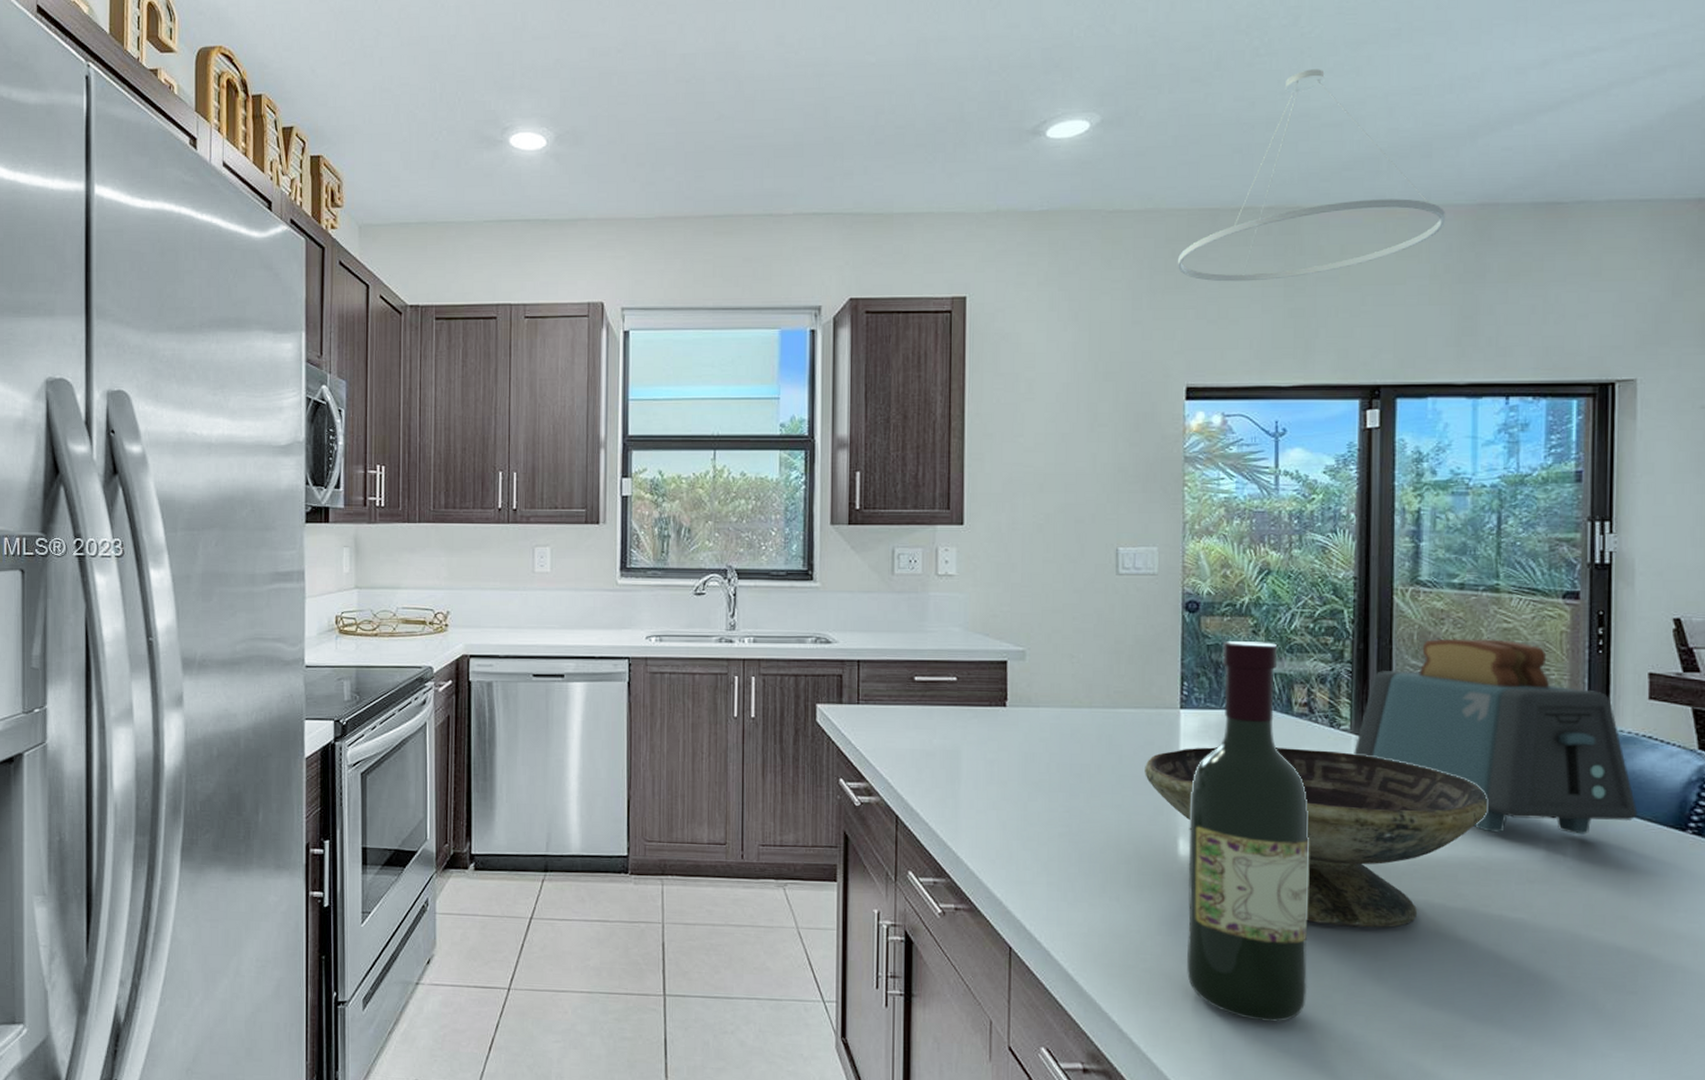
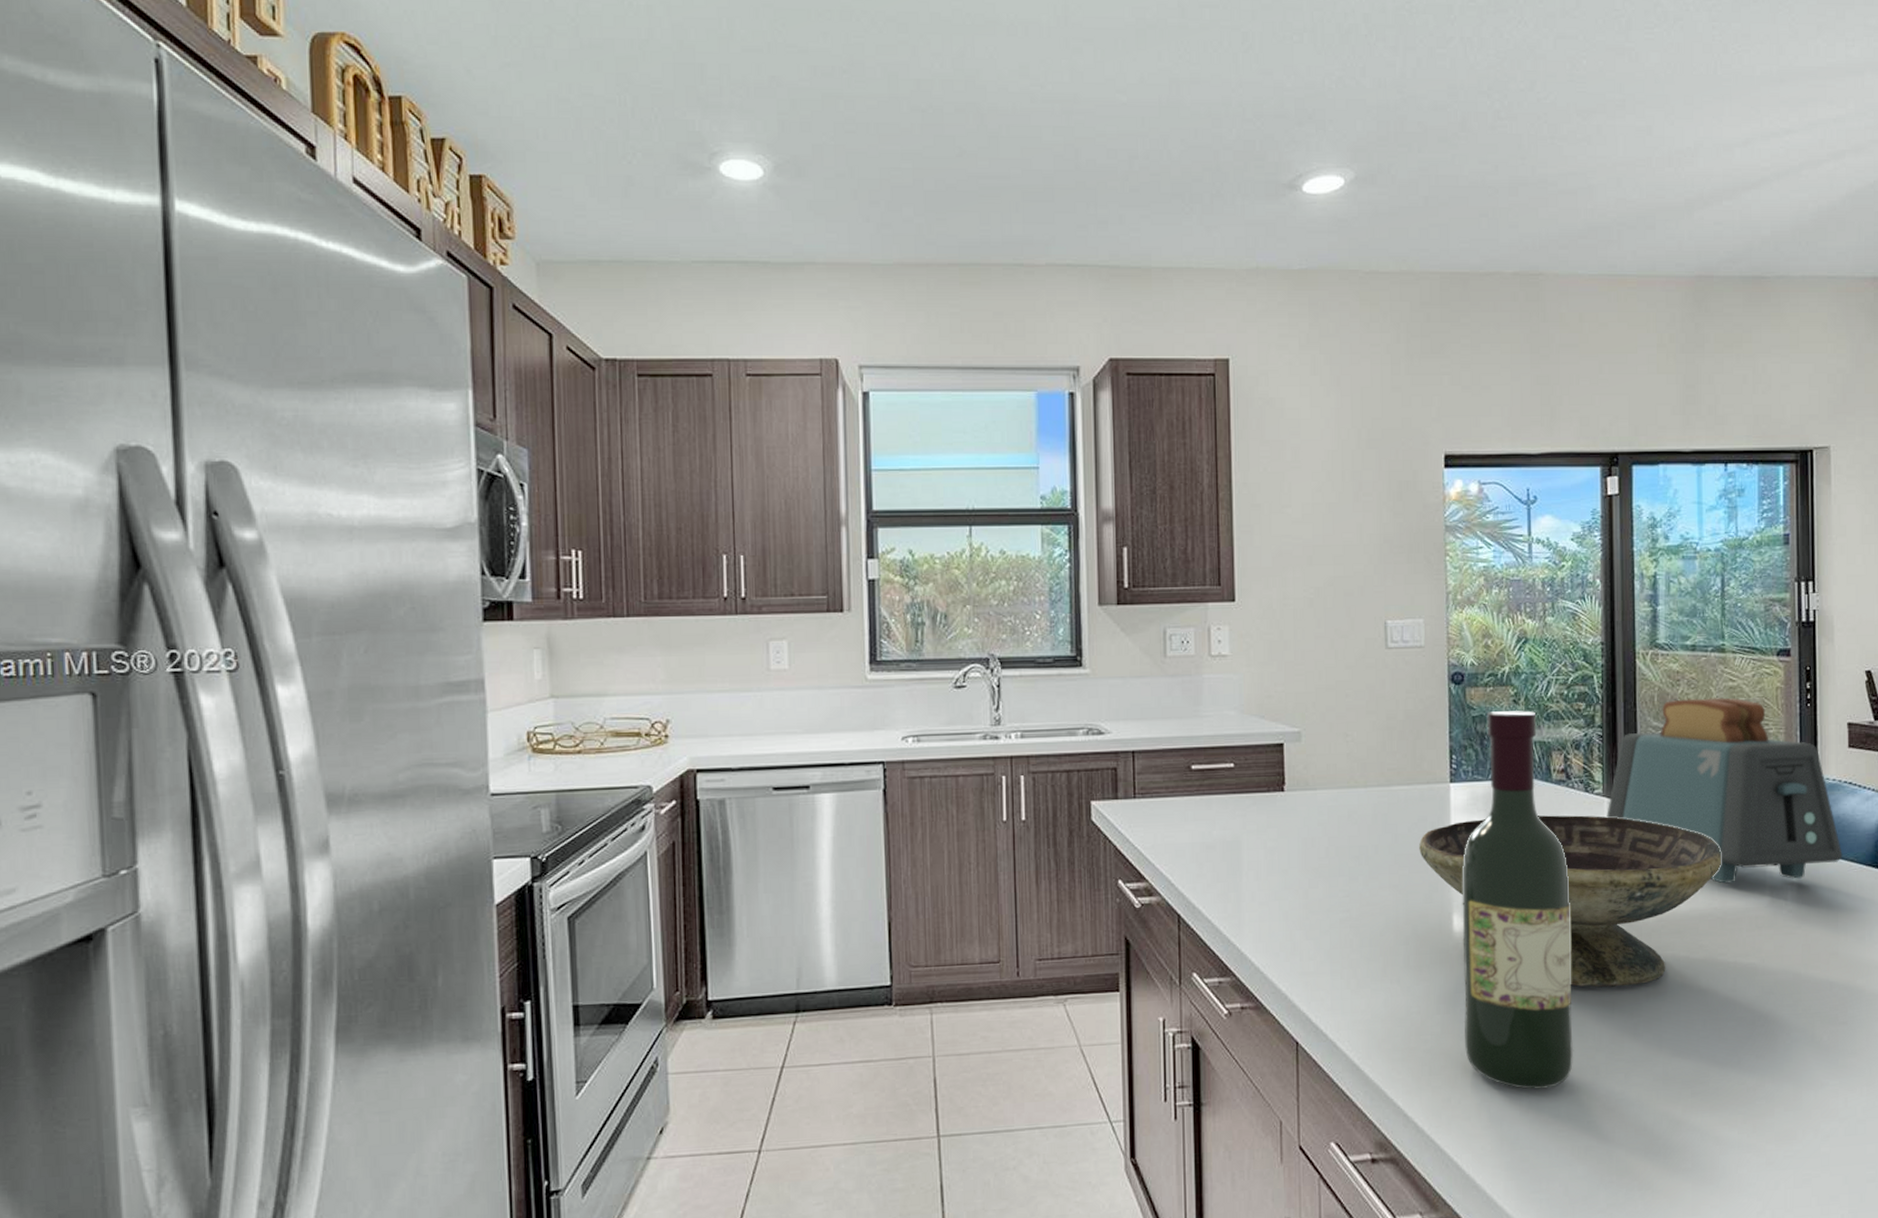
pendant light: present [1178,69,1446,282] -> none [1433,135,1669,348]

